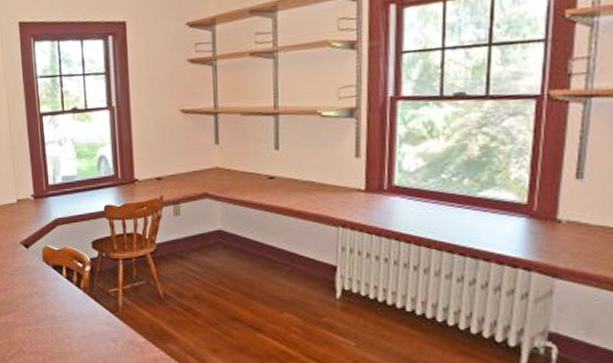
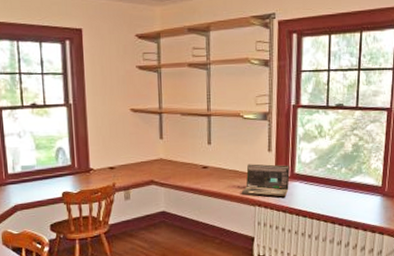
laptop: none [318,173,386,216] -> present [241,164,290,197]

